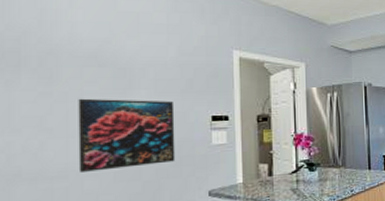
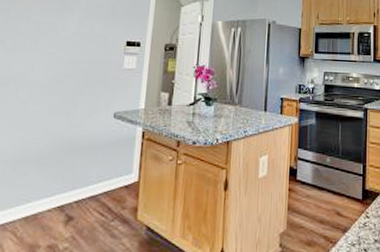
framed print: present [78,98,176,172] -> none [16,16,98,82]

